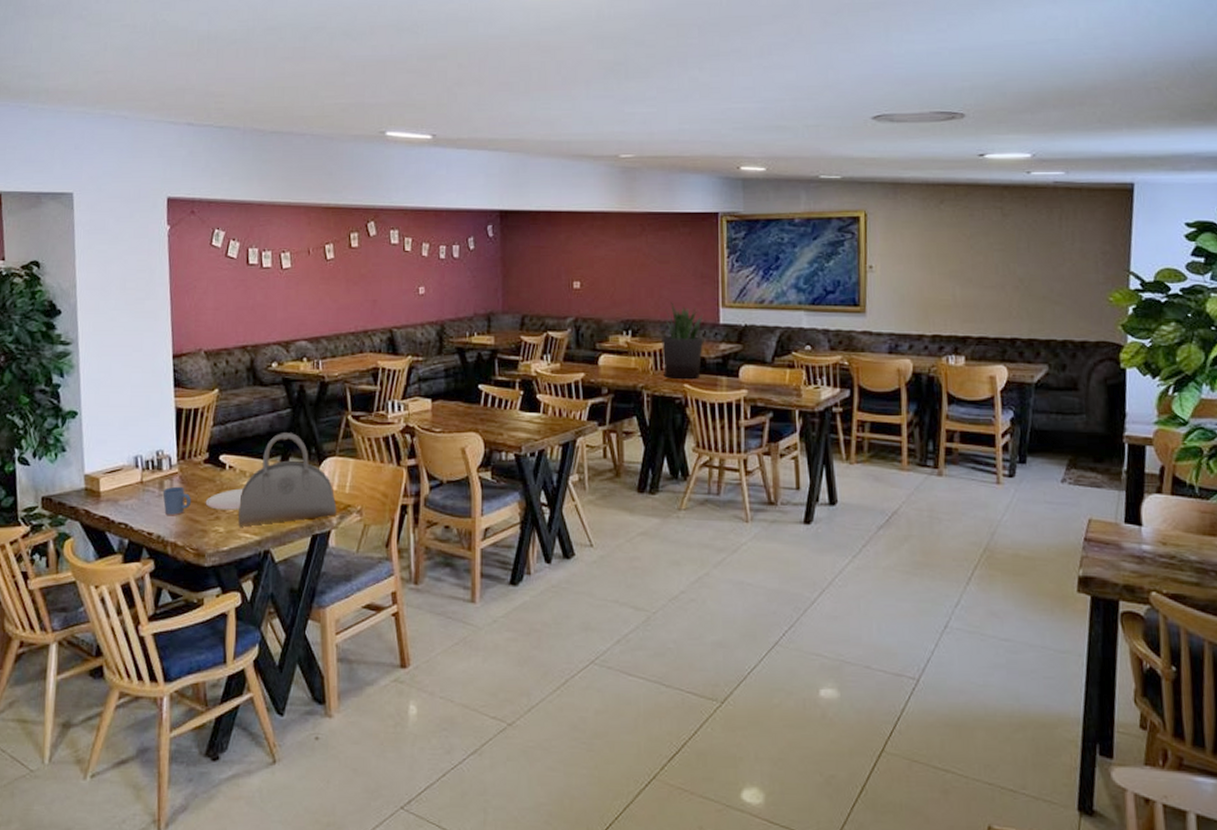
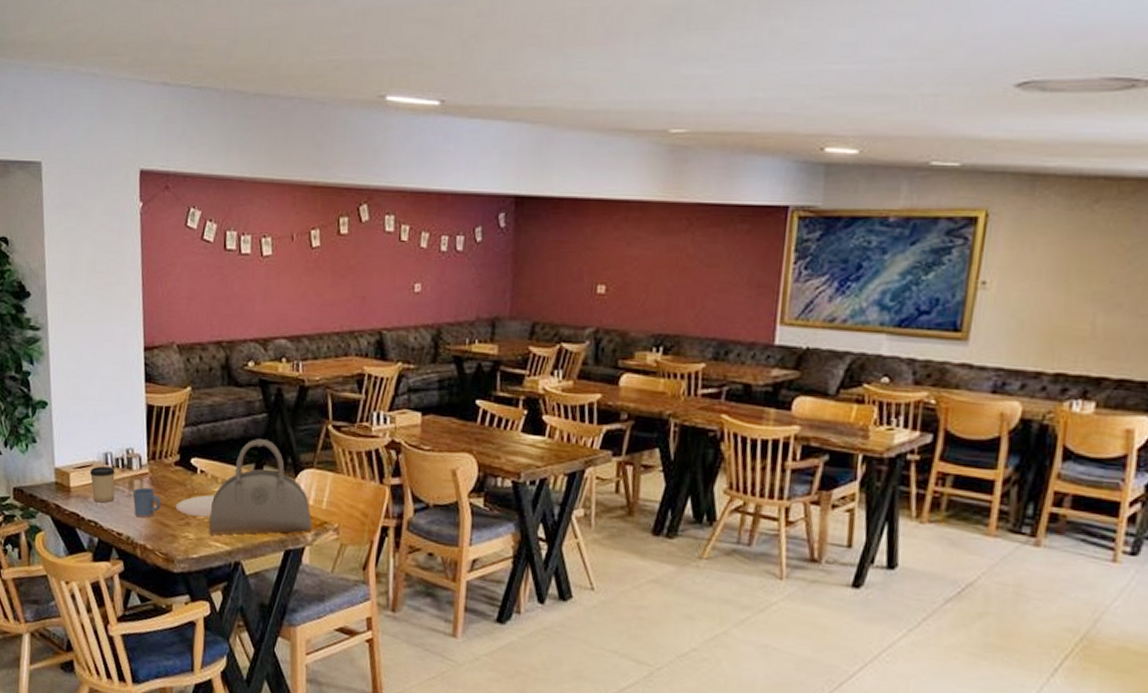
cup: none [119,469,145,505] -> present [89,466,115,503]
planter: present [662,302,704,380] -> none [697,315,754,410]

